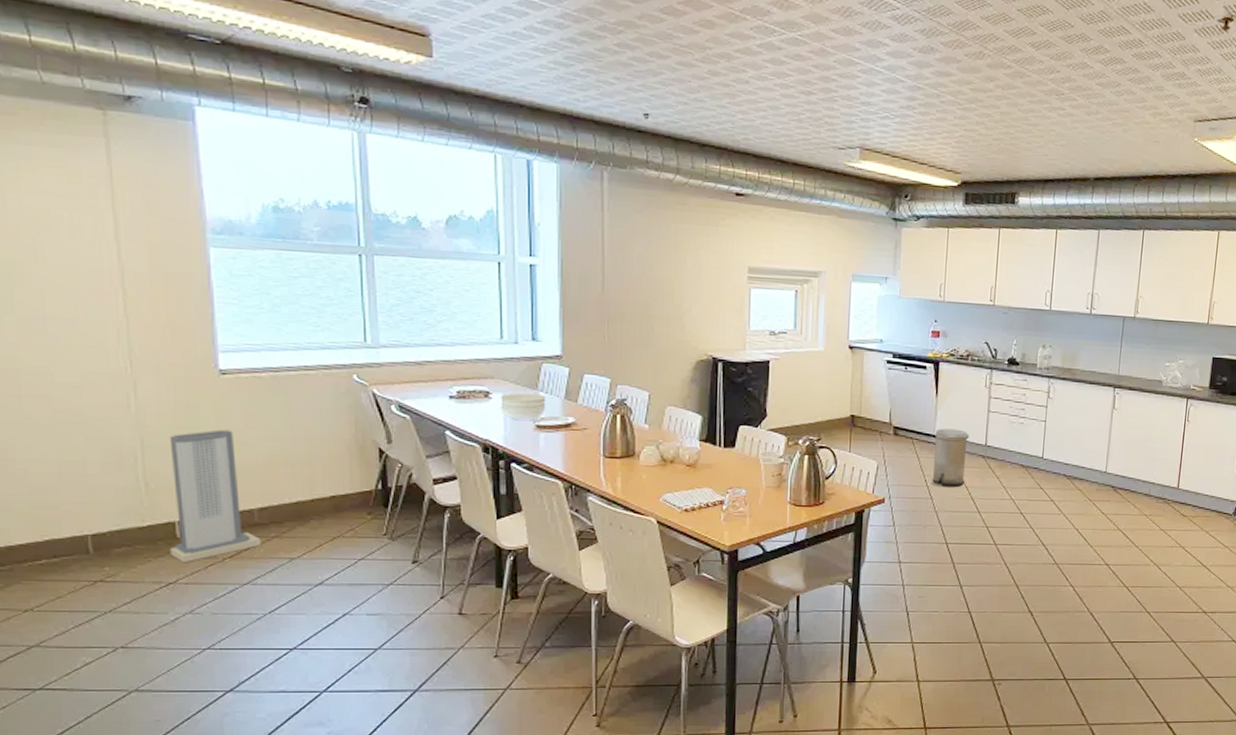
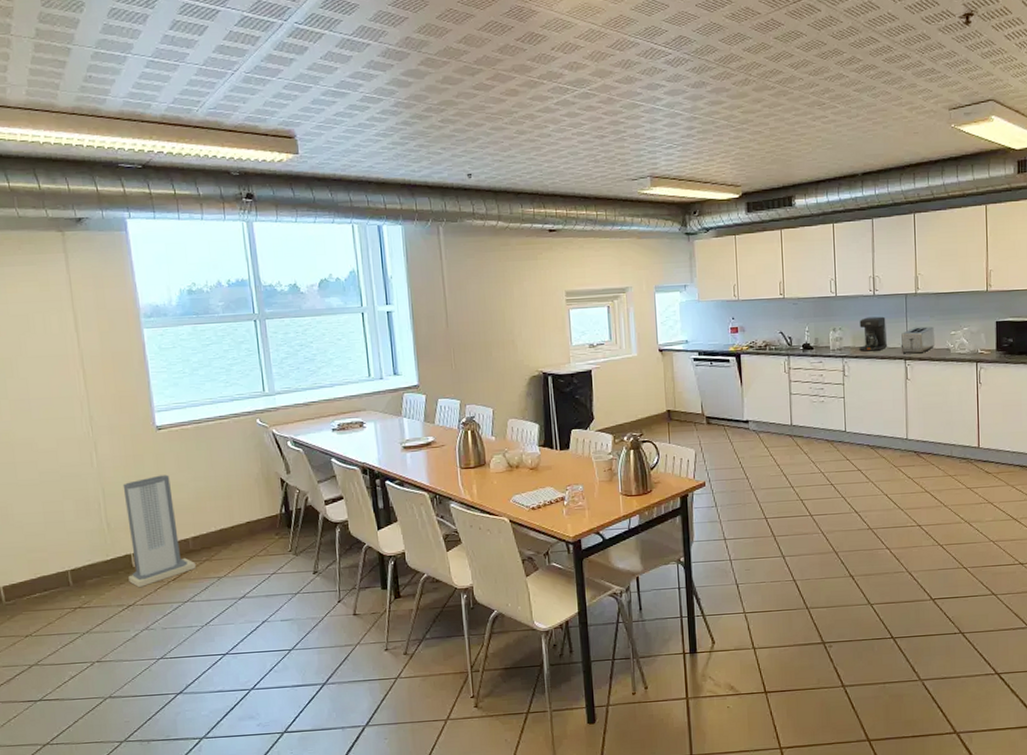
bowl: present [501,392,546,421] -> none [373,419,410,445]
pedal bin: present [932,428,969,488] -> none [744,413,775,468]
coffee maker: none [1068,337,1100,375] -> present [859,316,888,352]
toaster: none [1111,353,1148,384] -> present [901,326,934,355]

